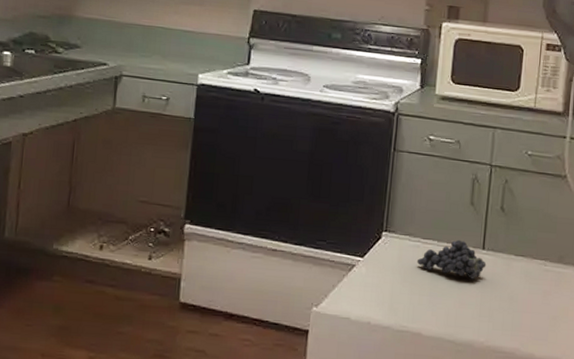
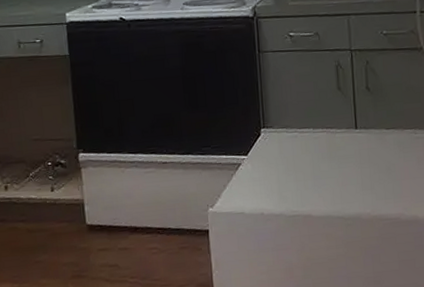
fruit: present [416,239,487,279] -> none [296,123,361,158]

